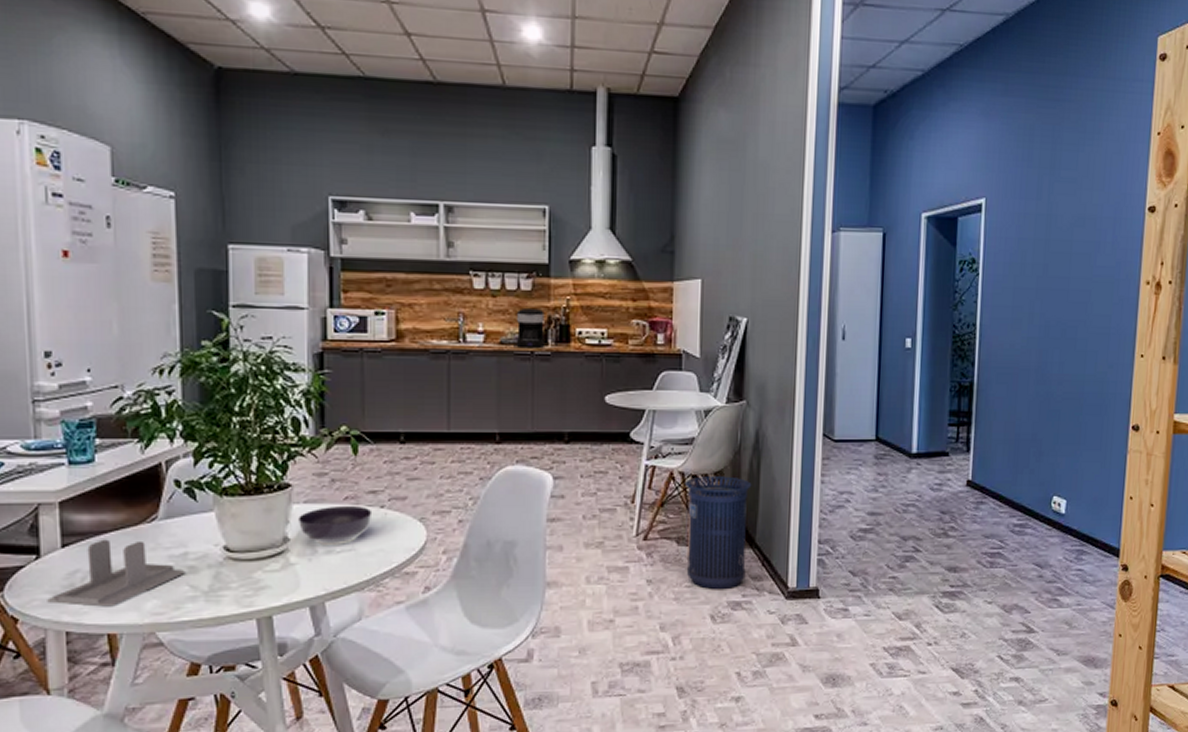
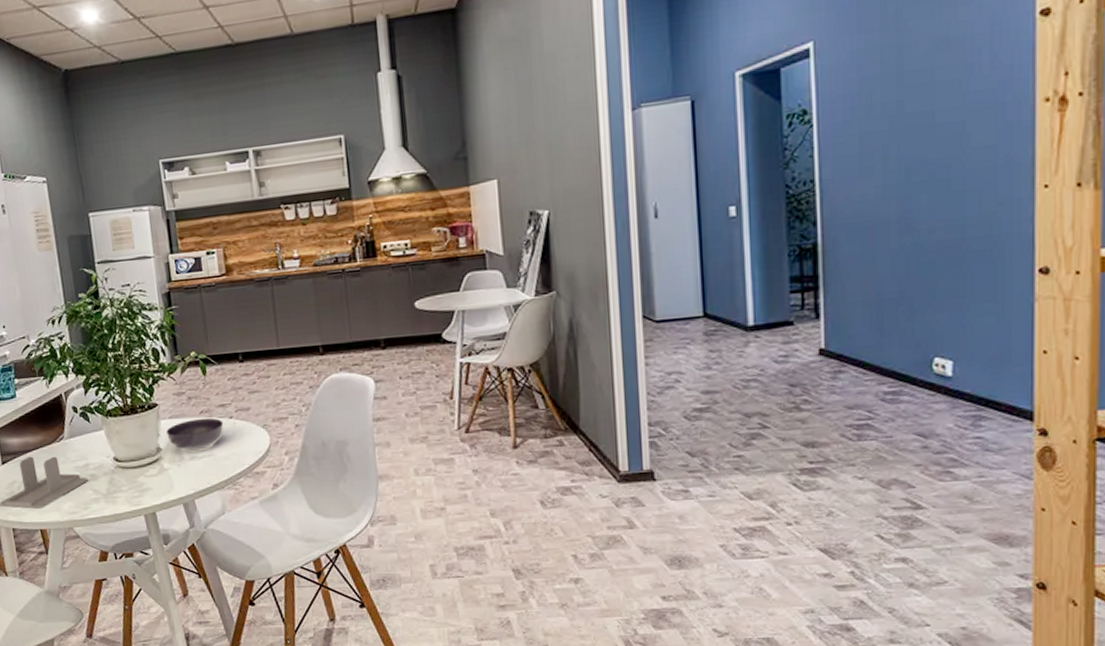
coffee maker: present [514,307,557,349] -> none [325,229,365,269]
recycling bin: present [684,476,752,590] -> none [500,366,573,477]

